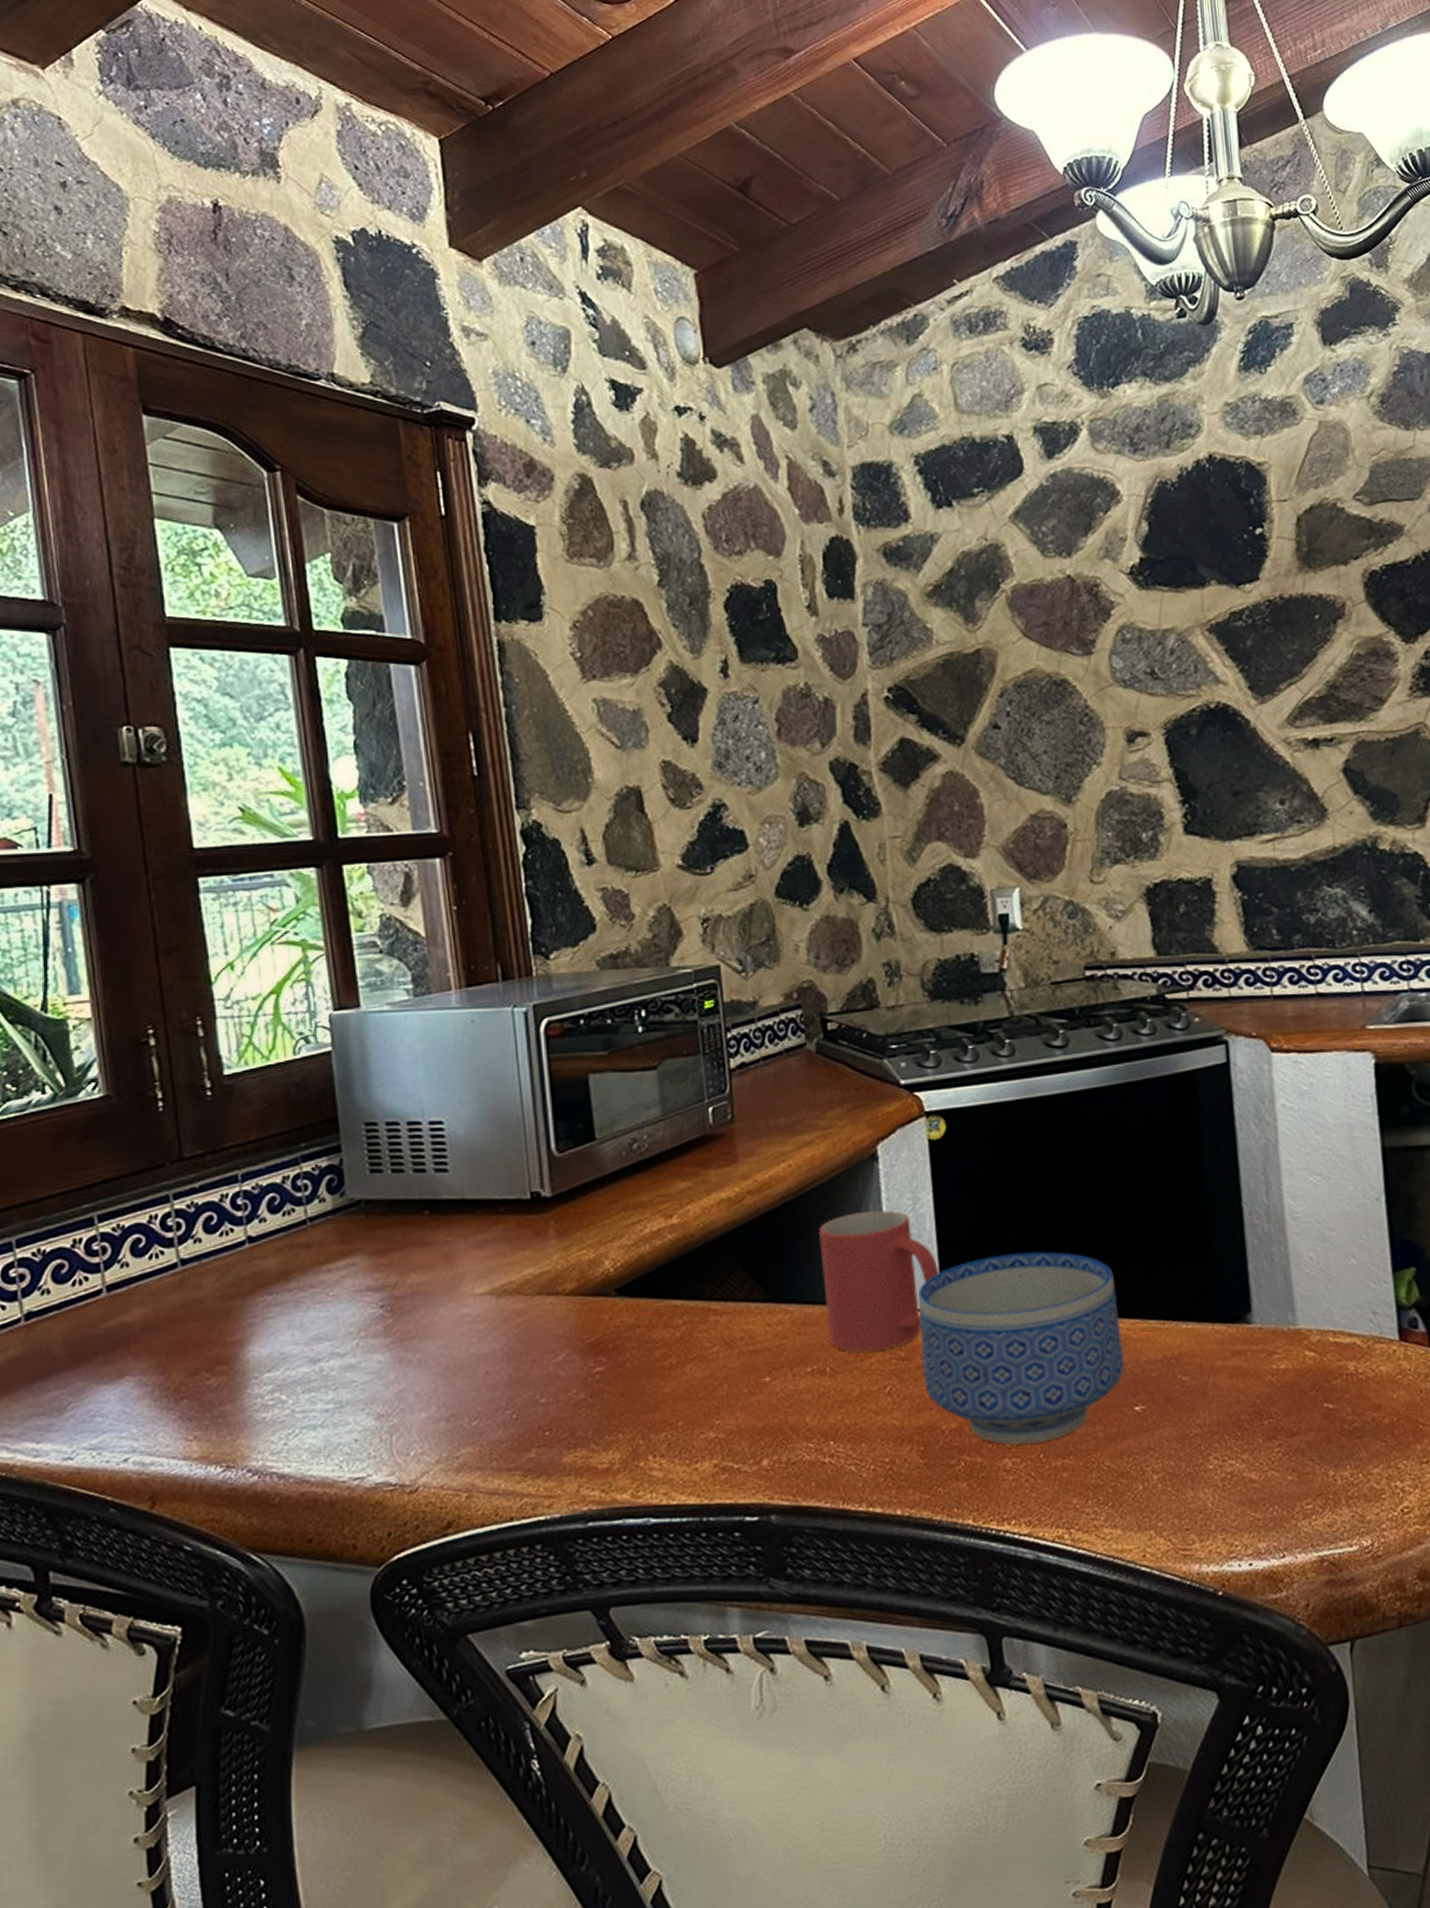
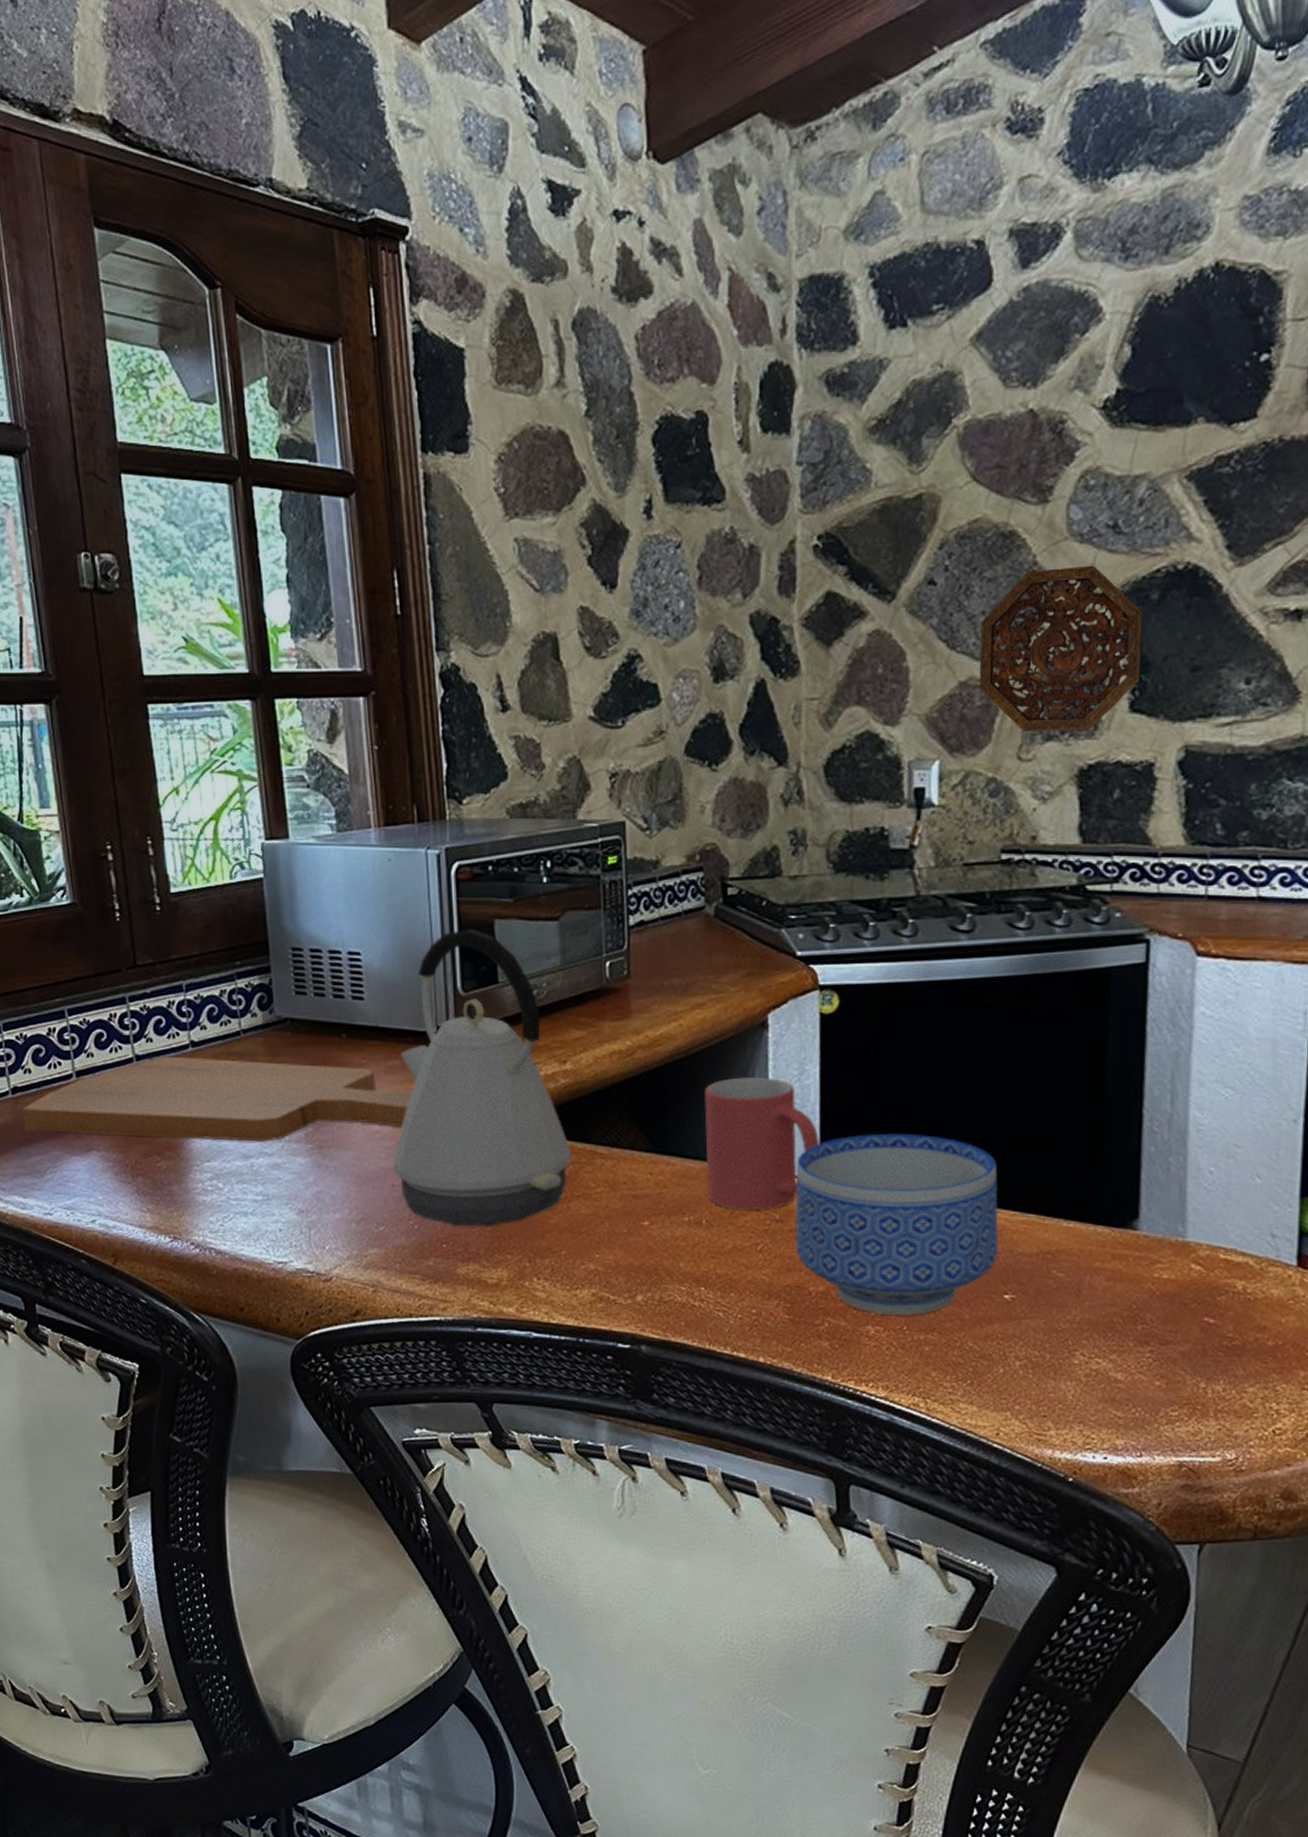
cutting board: none [37,1246,505,1362] -> present [21,1056,412,1142]
kettle: none [485,1086,684,1409] -> present [392,929,572,1226]
decorative platter: none [1044,707,1189,858] -> present [978,565,1143,733]

